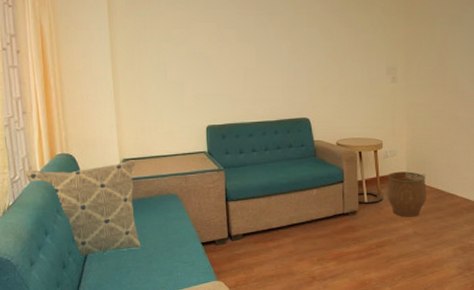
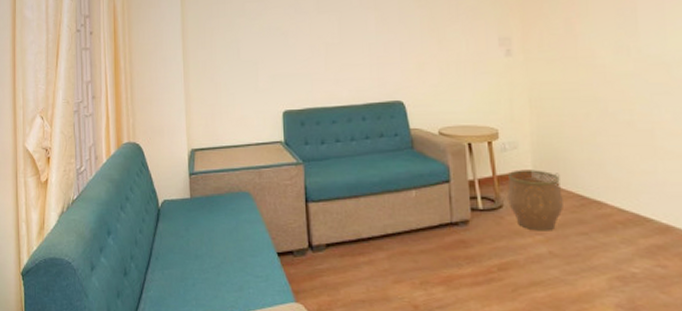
pillow: present [25,160,141,257] -> none [91,150,209,263]

